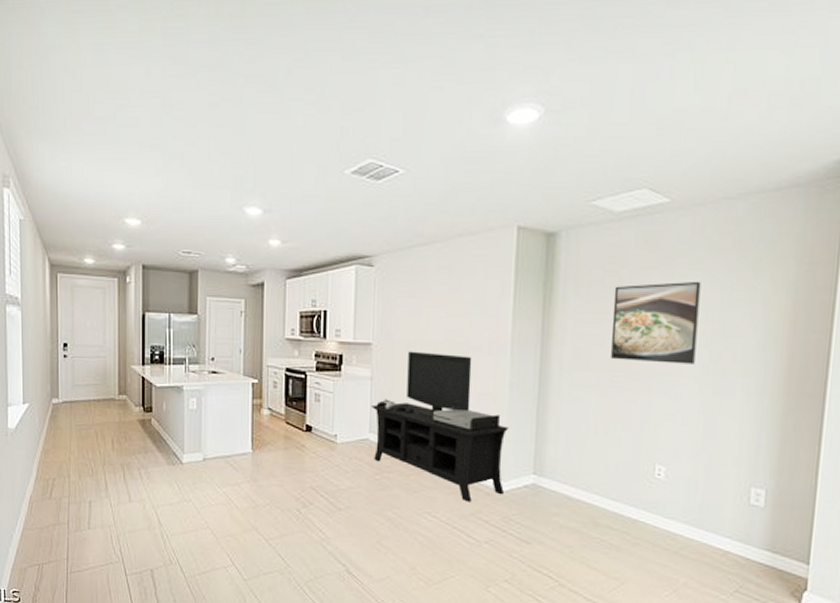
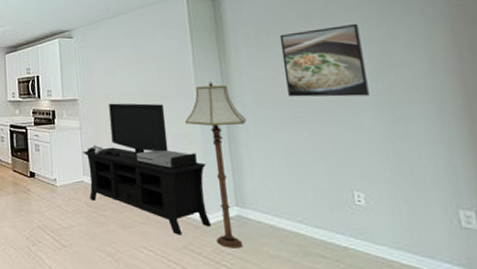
floor lamp: none [493,335,560,518] -> present [185,82,246,249]

